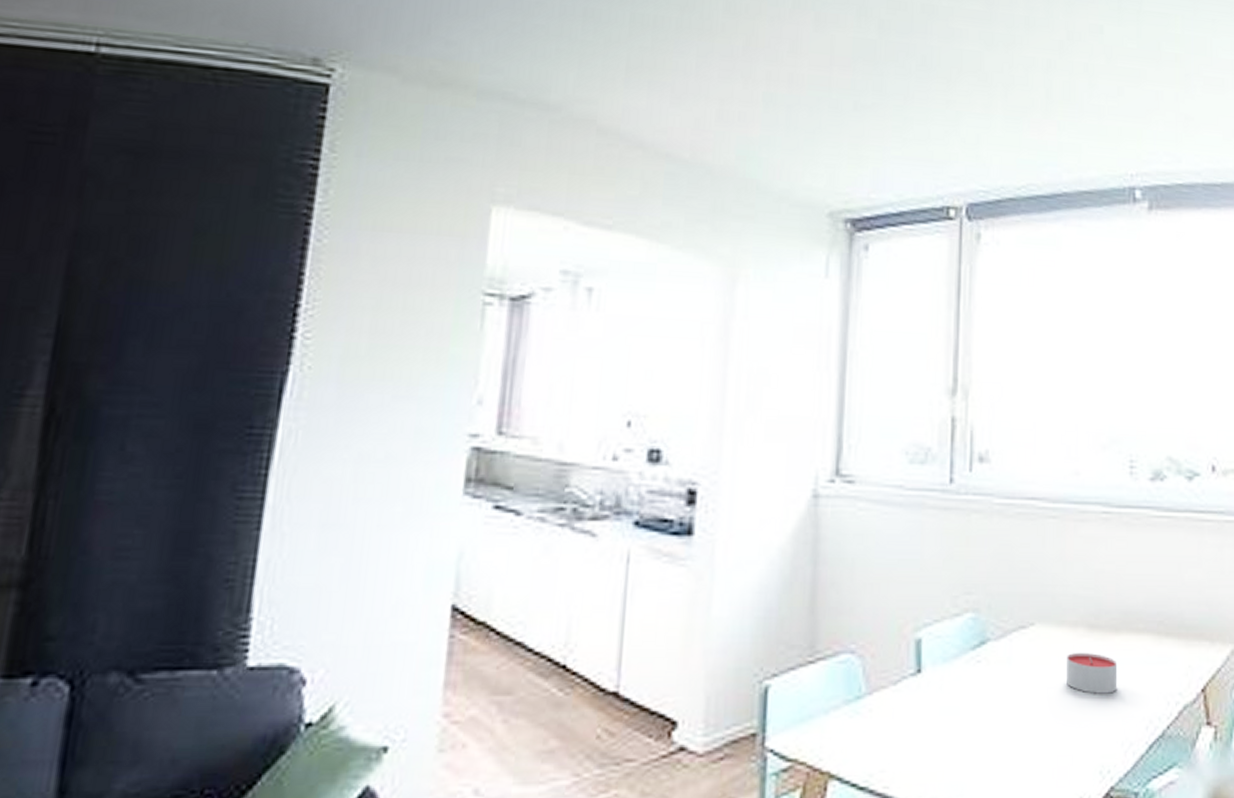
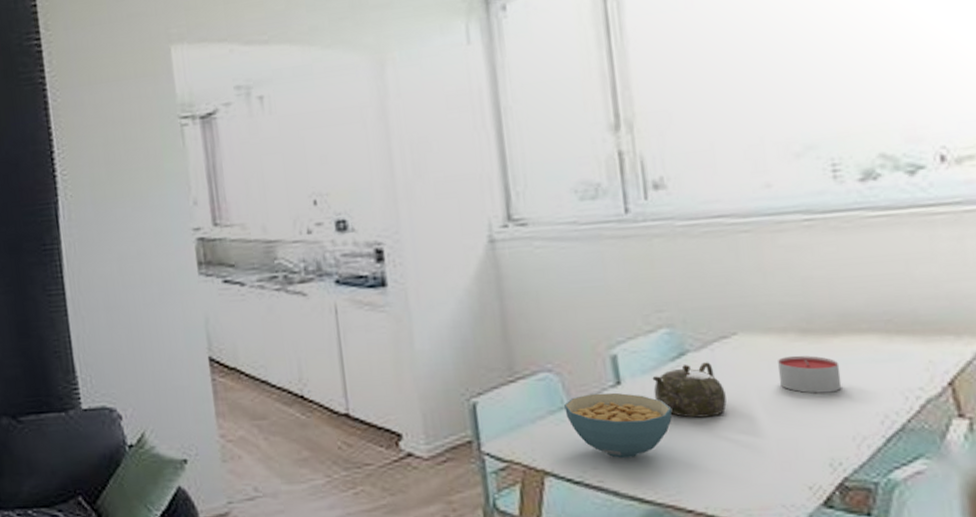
cereal bowl: none [861,682,967,759] -> present [564,392,672,458]
teapot: none [951,652,1017,715] -> present [652,361,727,418]

